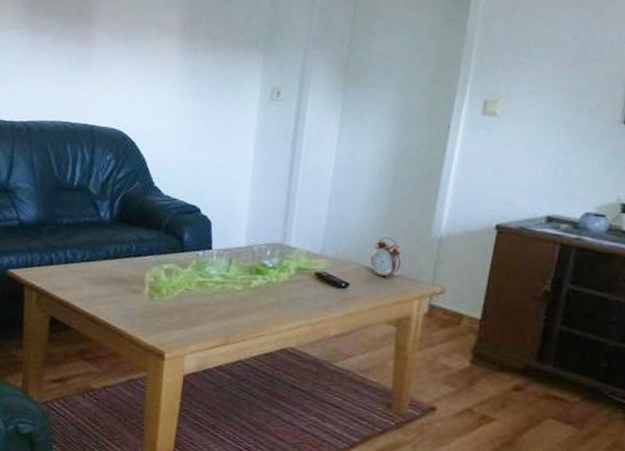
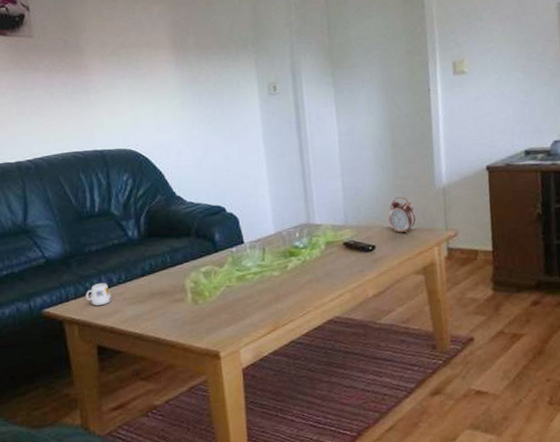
mug: none [49,256,73,279] -> present [86,283,112,306]

